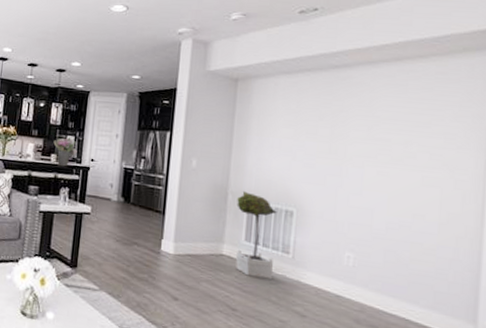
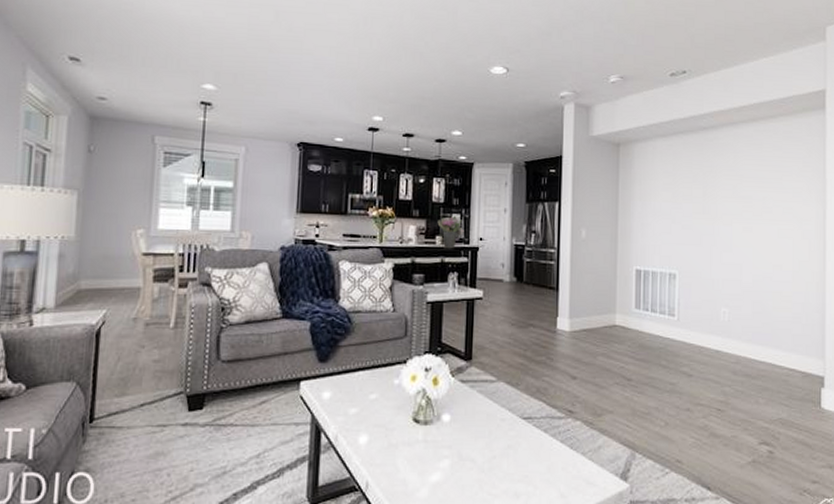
potted tree: present [236,191,277,280] -> none [626,258,662,344]

